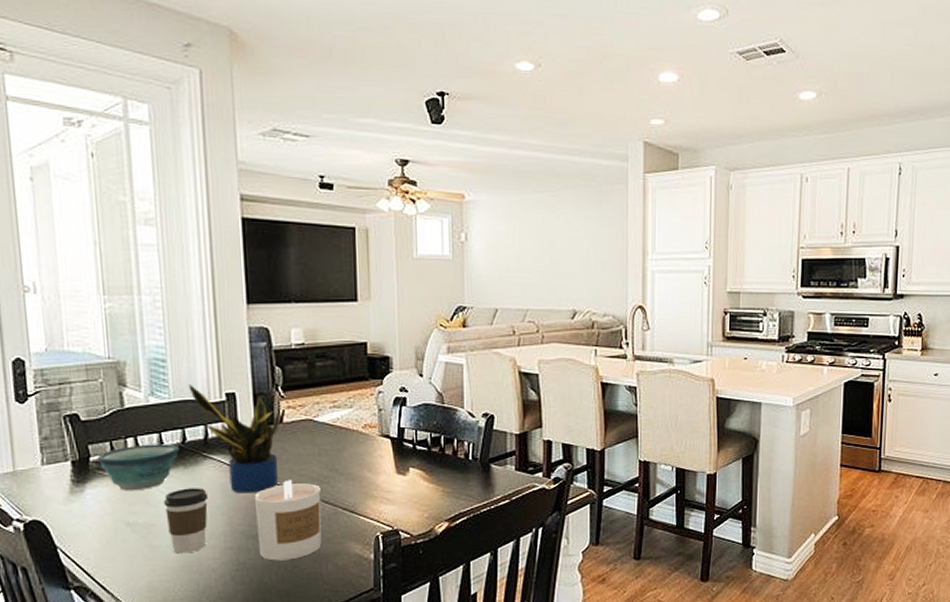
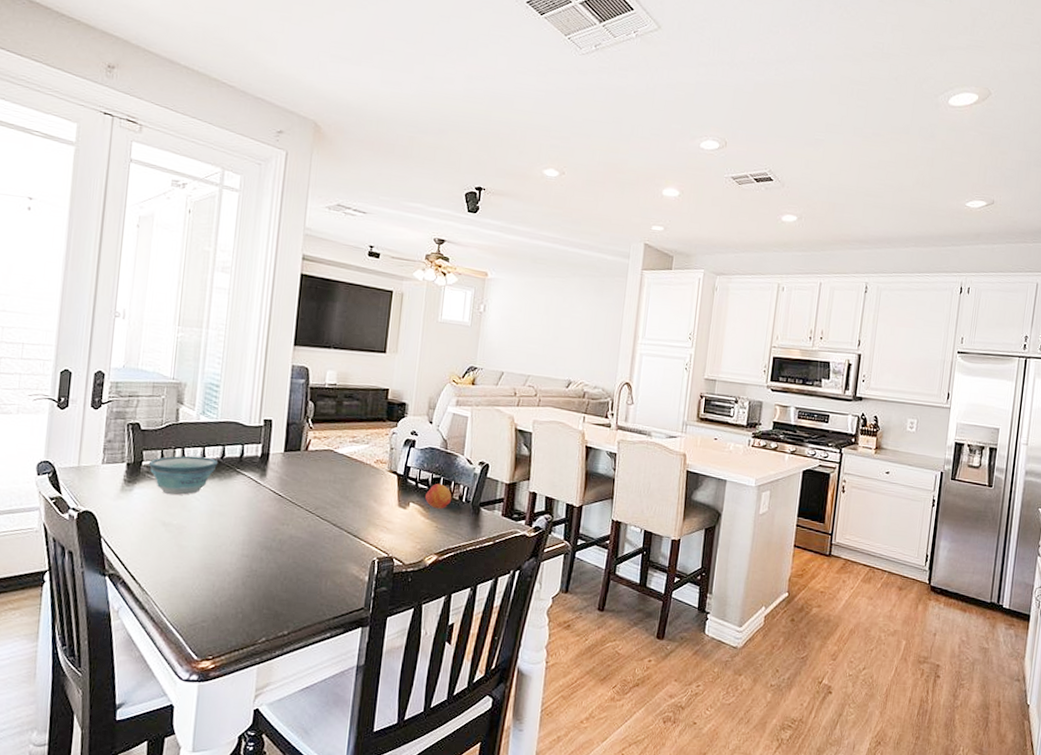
coffee cup: present [163,488,209,554] -> none [196,498,235,556]
potted plant: present [188,385,281,494] -> none [234,409,306,509]
candle: present [254,479,322,561] -> none [270,501,331,573]
fruit: none [426,443,457,471] -> present [425,484,452,509]

